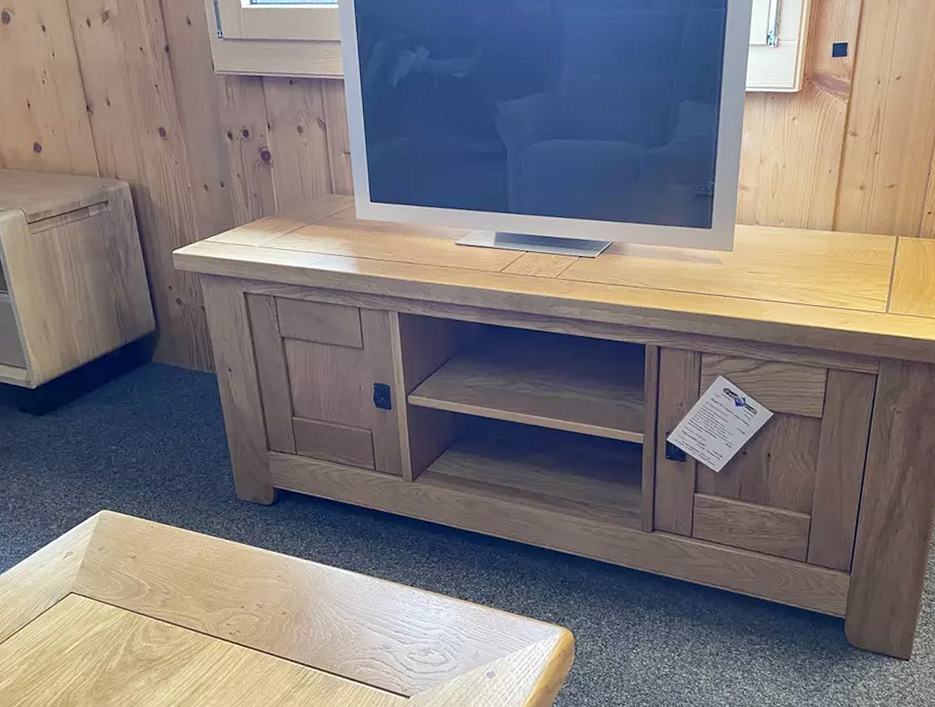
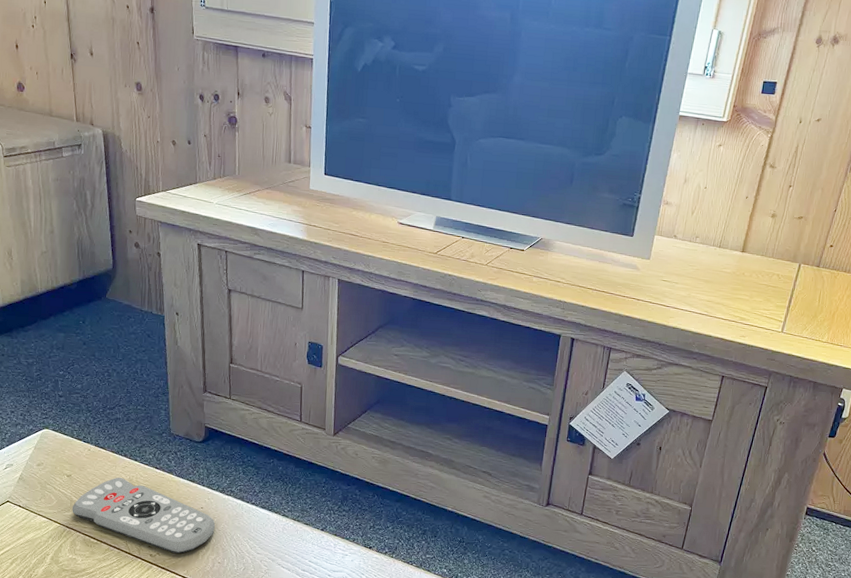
remote control: none [140,552,296,629] -> present [72,477,215,554]

